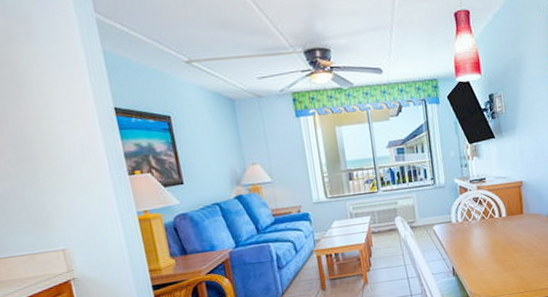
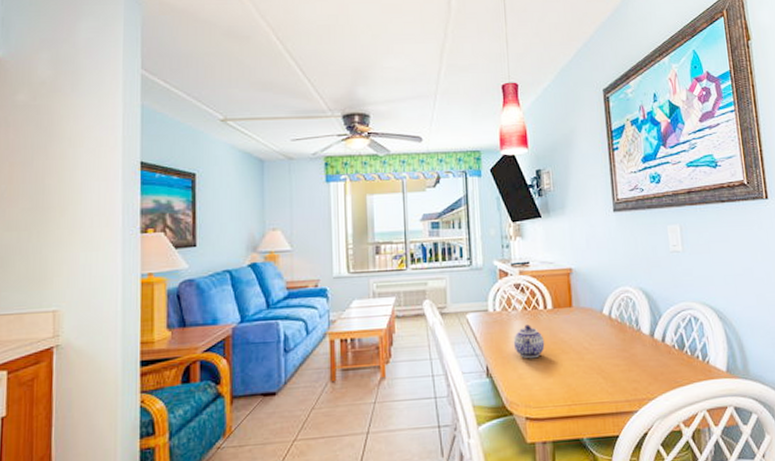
teapot: none [474,231,501,259] -> present [513,324,545,359]

